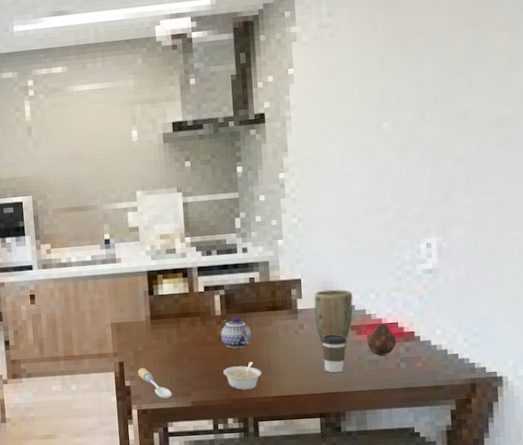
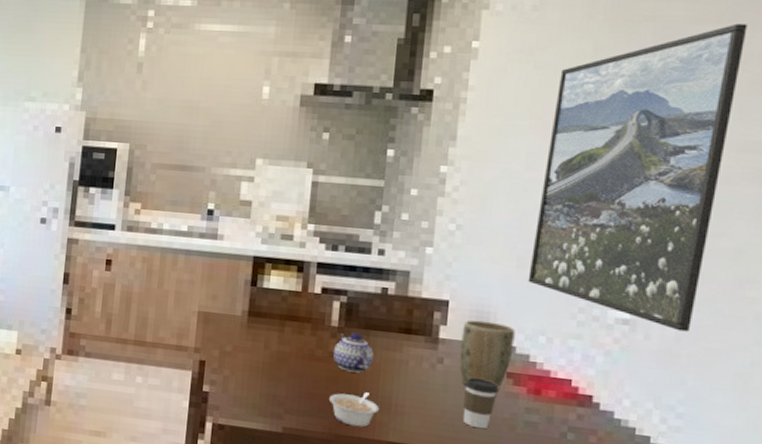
spoon: present [138,367,173,399] -> none [221,372,261,417]
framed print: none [356,26,487,271] -> present [528,23,748,332]
fruit: present [367,322,397,356] -> none [525,376,567,419]

